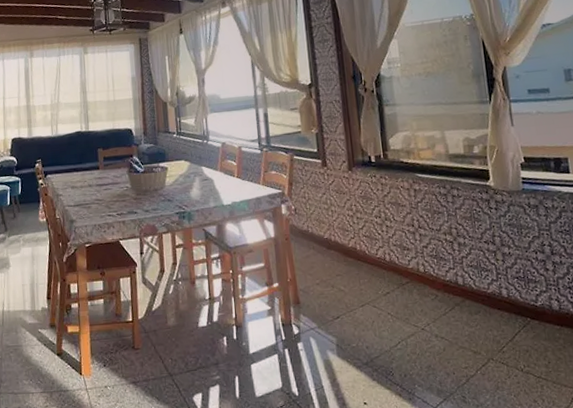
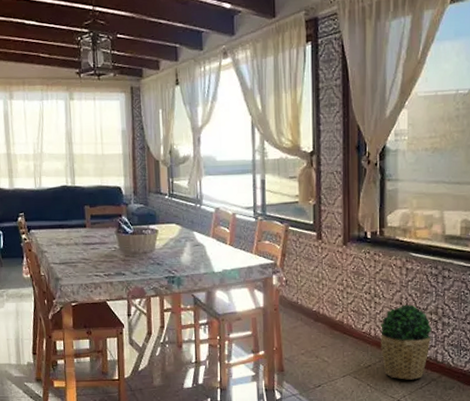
potted plant: none [395,226,449,306] -> present [381,304,432,380]

